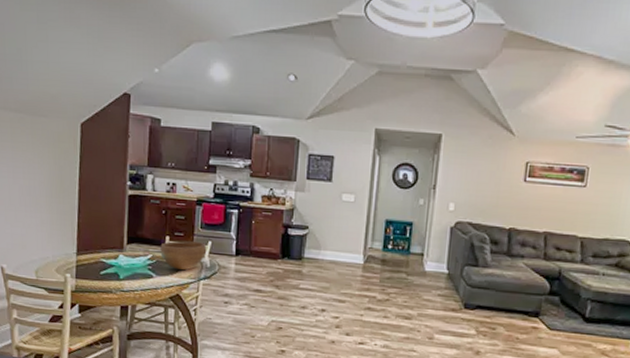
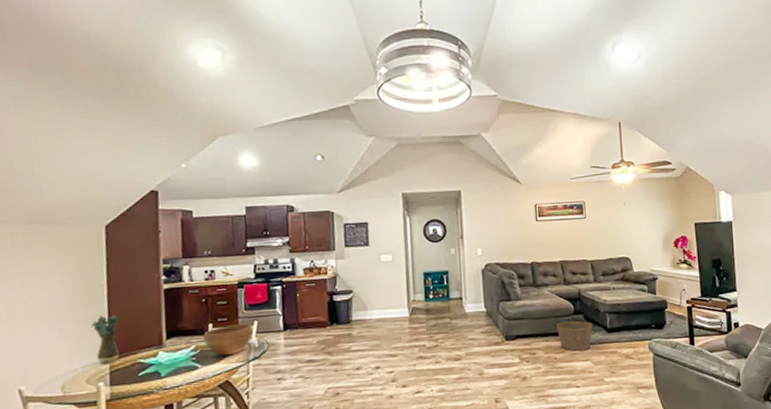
vase: none [63,210,88,259] -> present [91,315,120,366]
basket: none [525,300,569,337] -> present [556,320,593,352]

